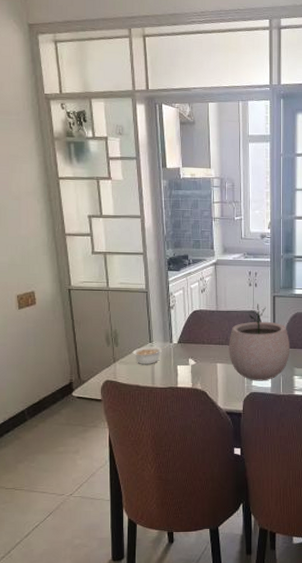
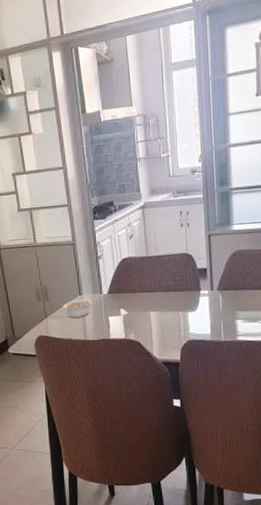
plant pot: present [229,304,290,381] -> none [161,245,231,328]

